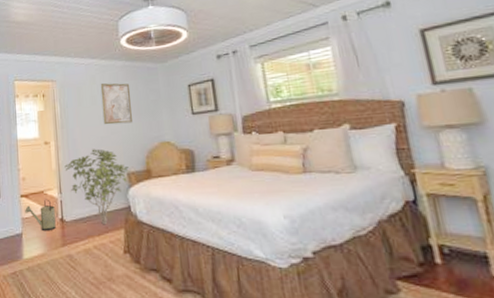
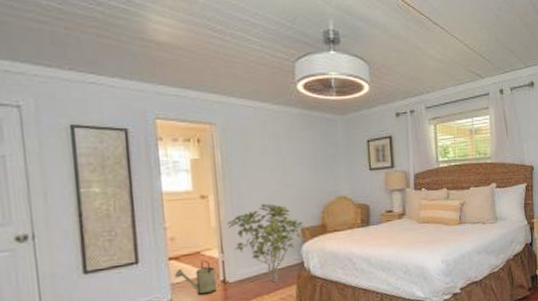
wall art: present [100,83,133,125] -> none [272,131,309,178]

